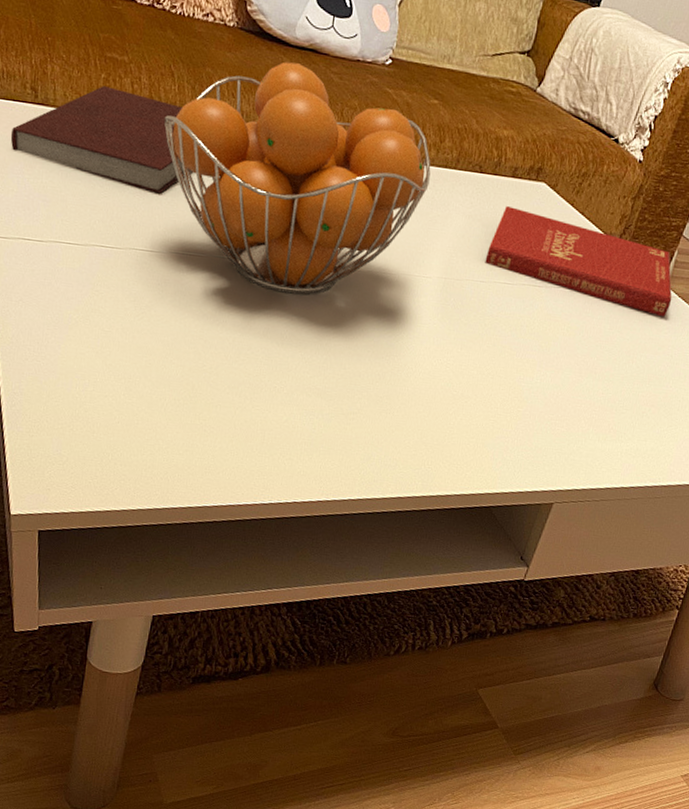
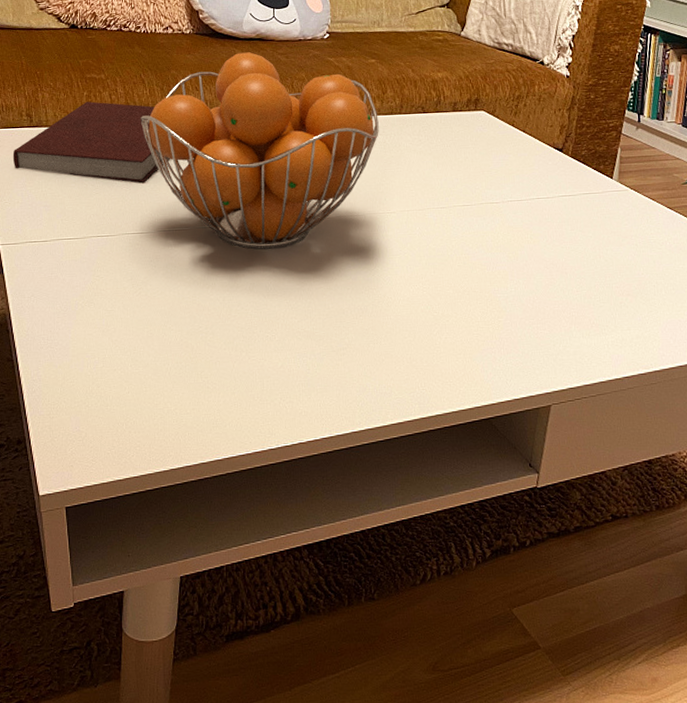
book: present [485,206,672,317] -> none [442,137,625,211]

